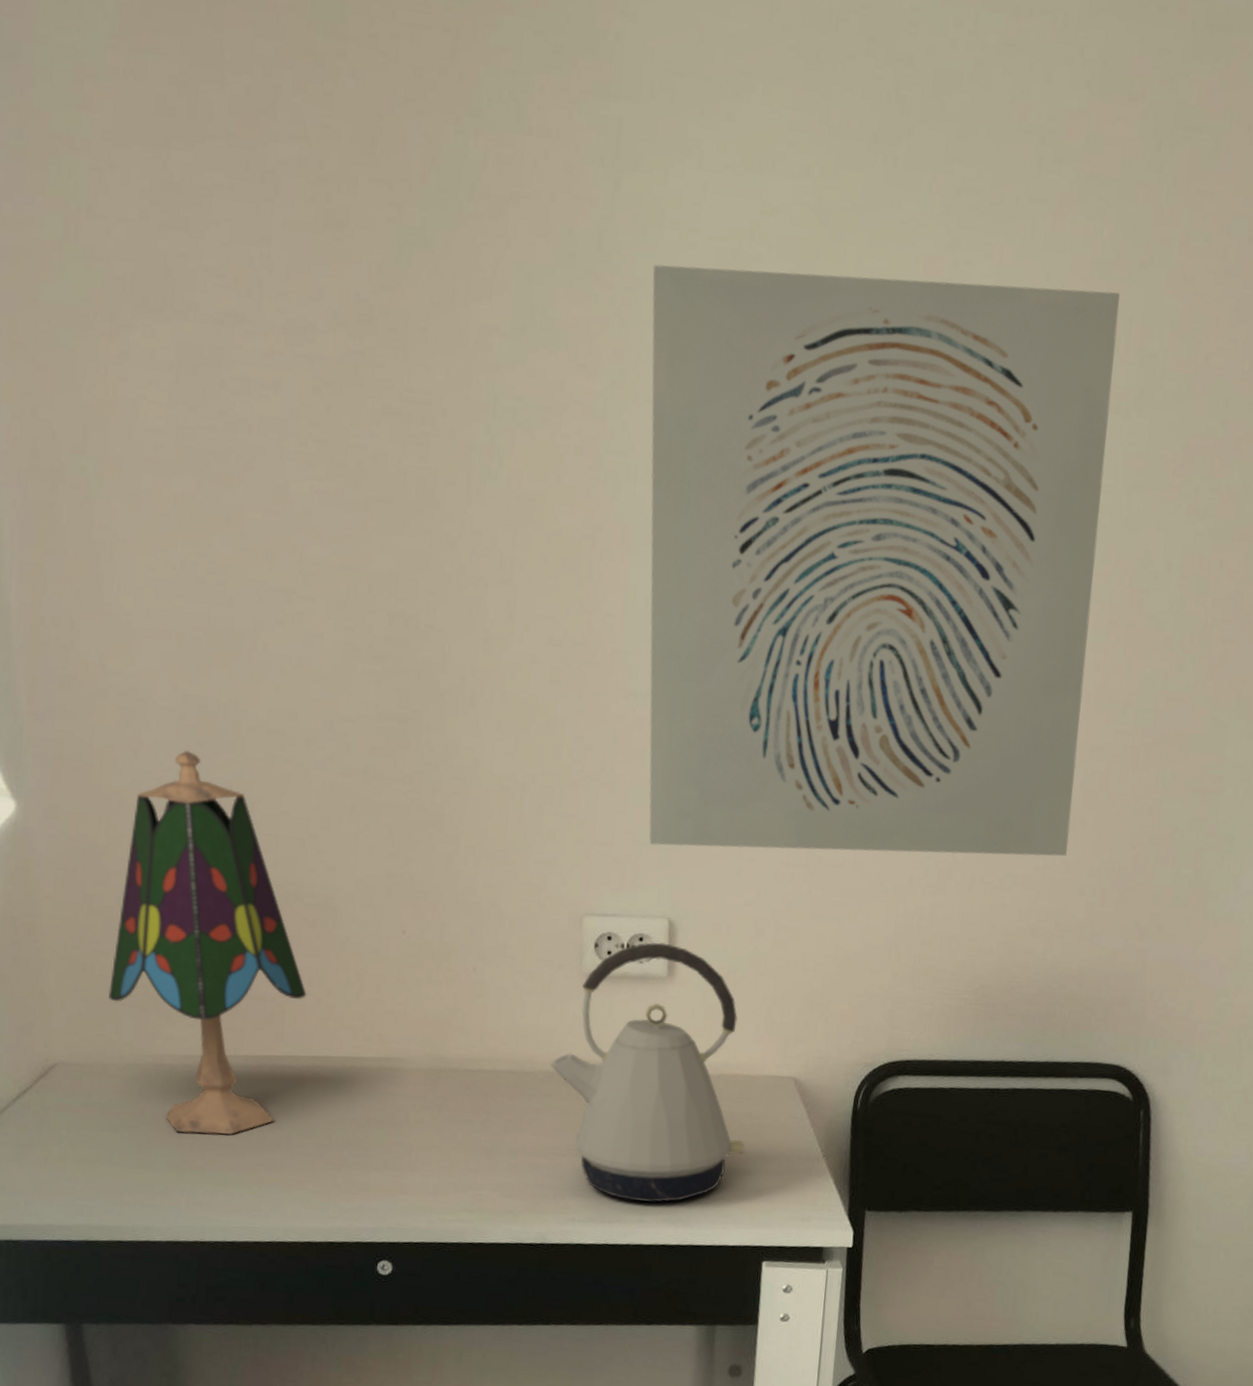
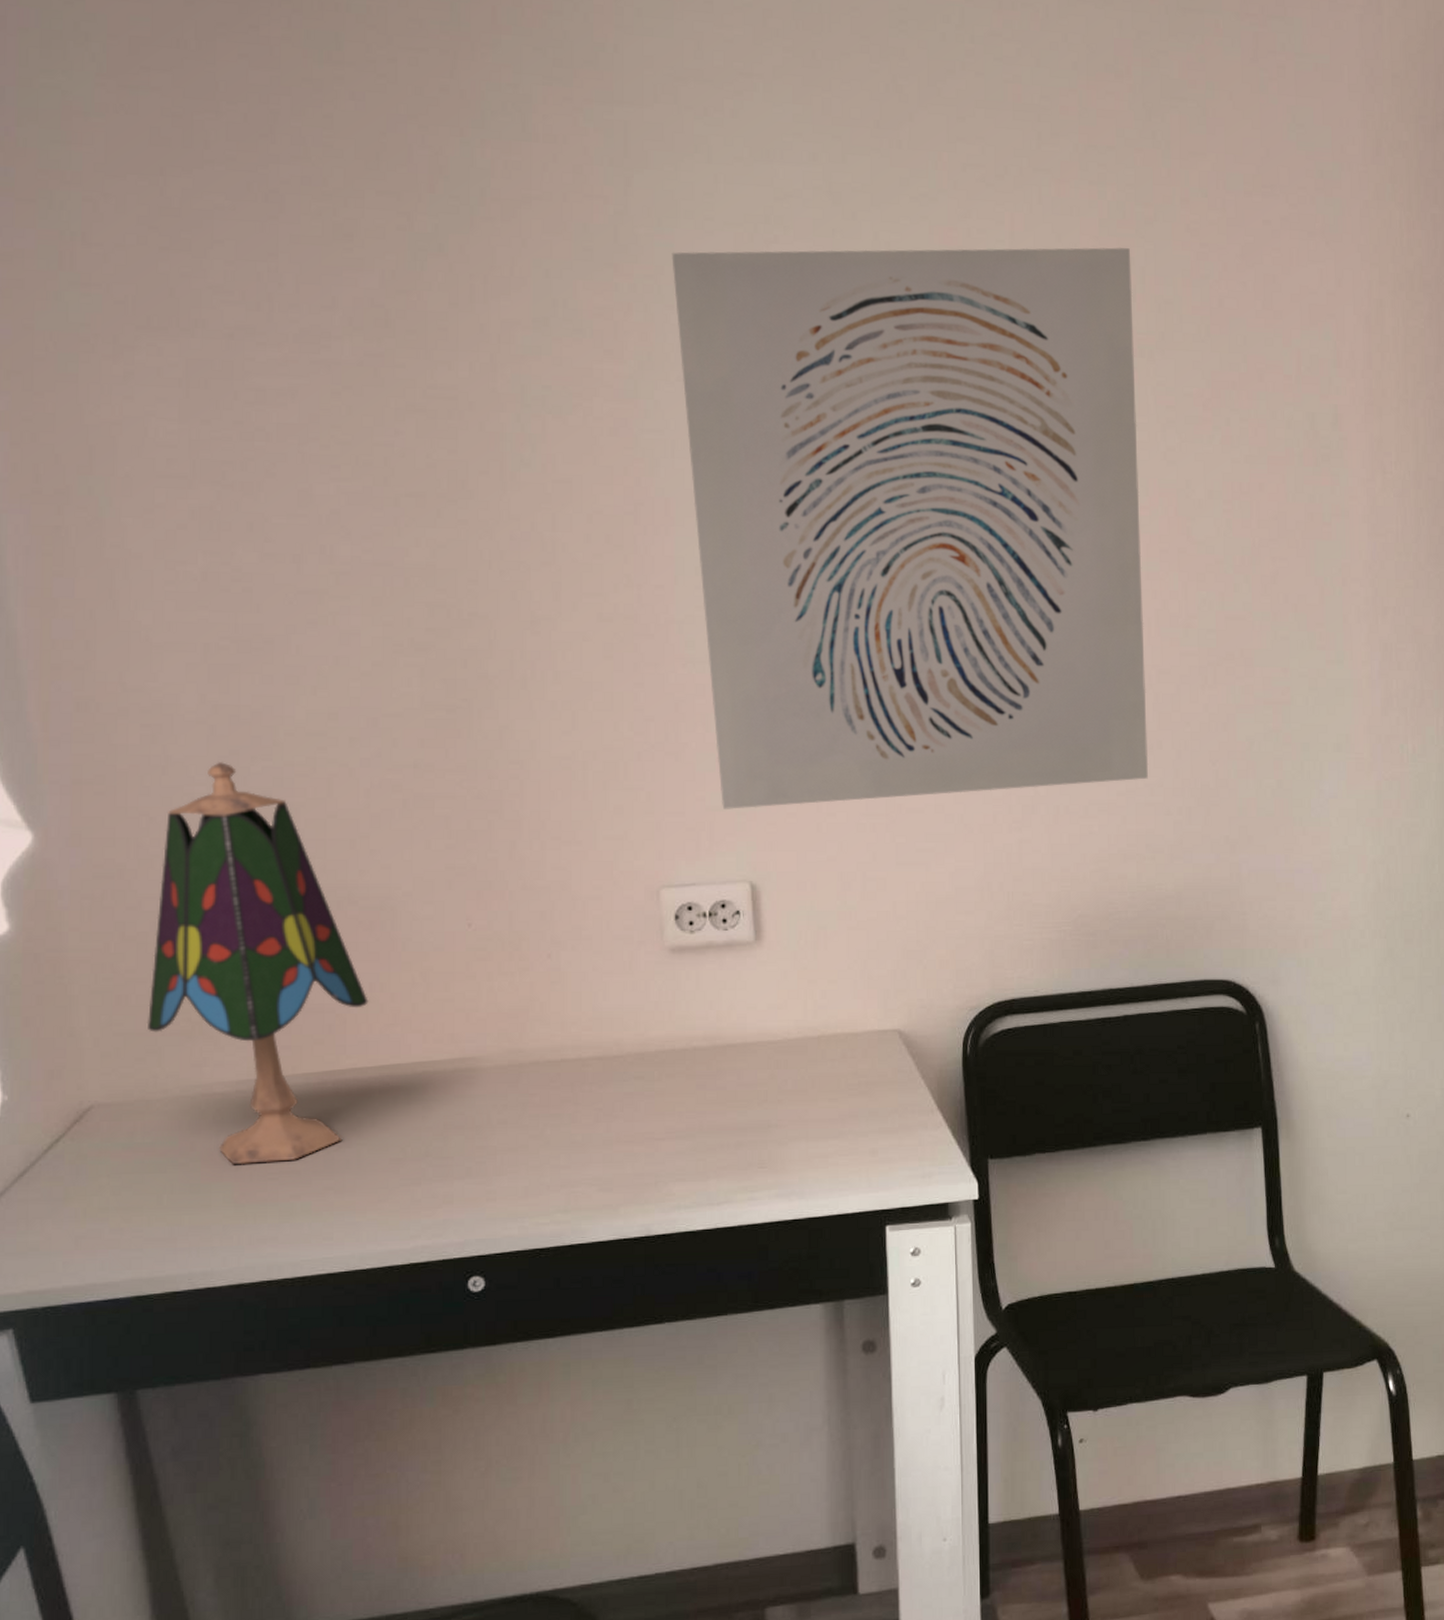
kettle: present [550,942,745,1204] -> none [639,907,854,1179]

